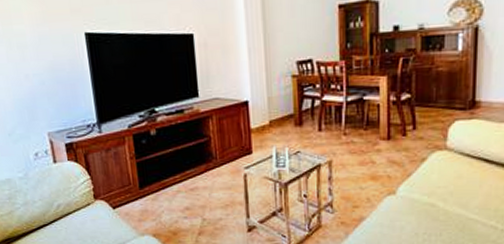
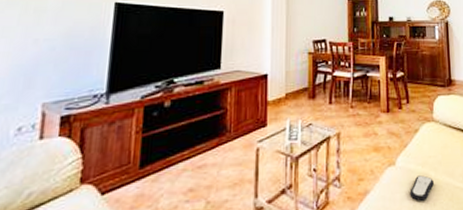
remote control: none [411,205,443,231] -> present [409,175,435,202]

